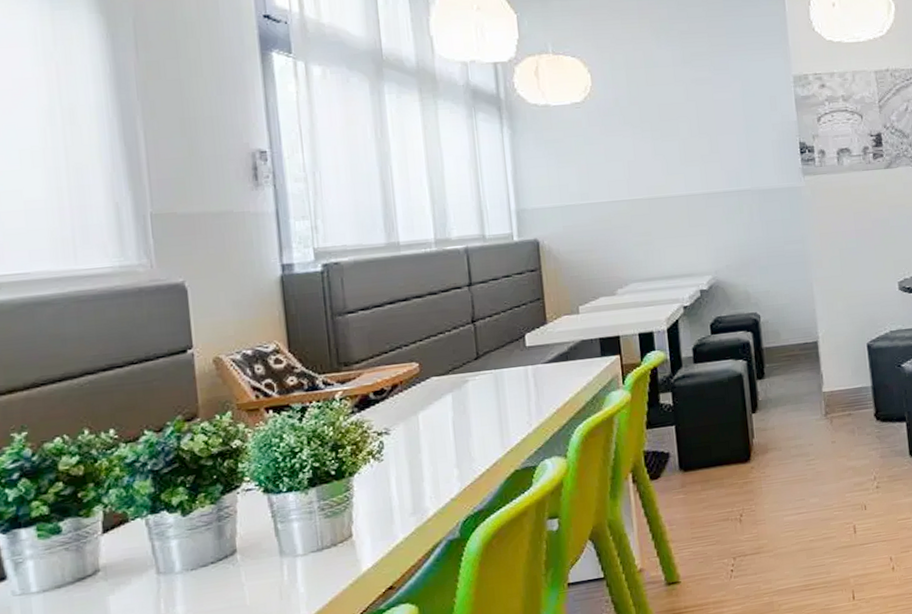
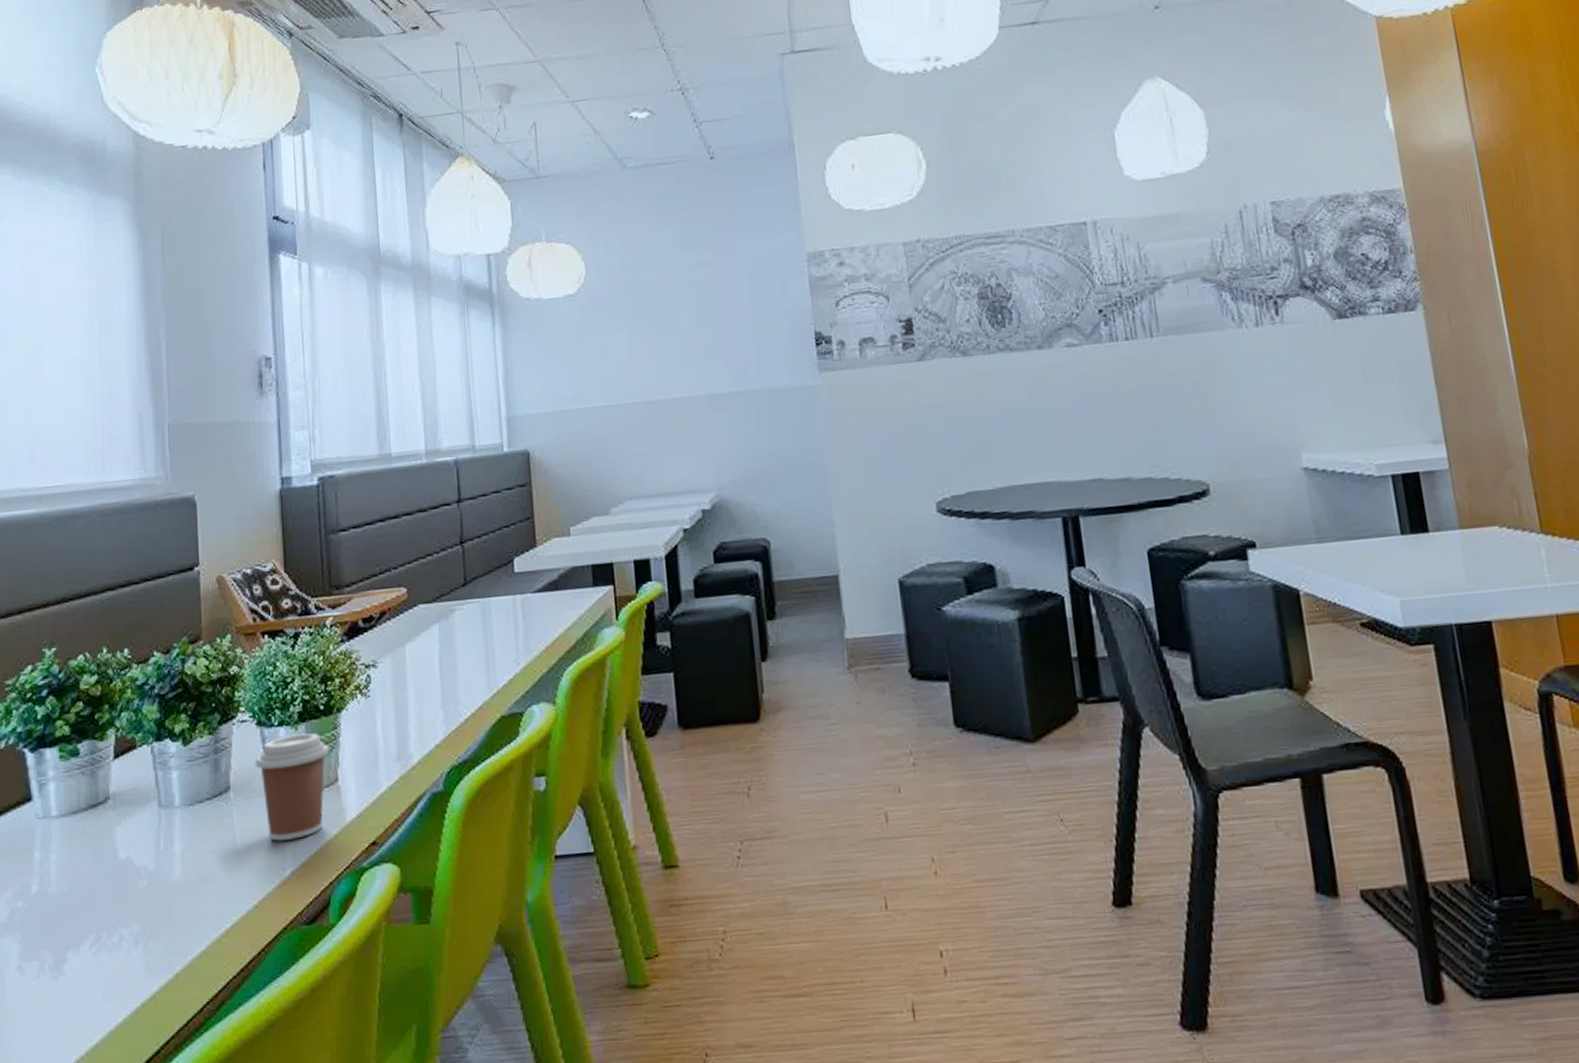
coffee cup: none [263,496,343,595] -> present [255,733,330,842]

